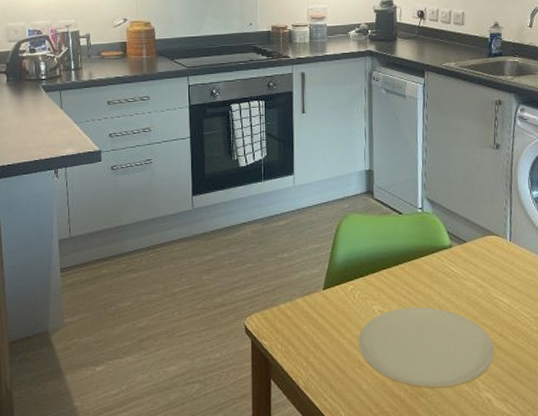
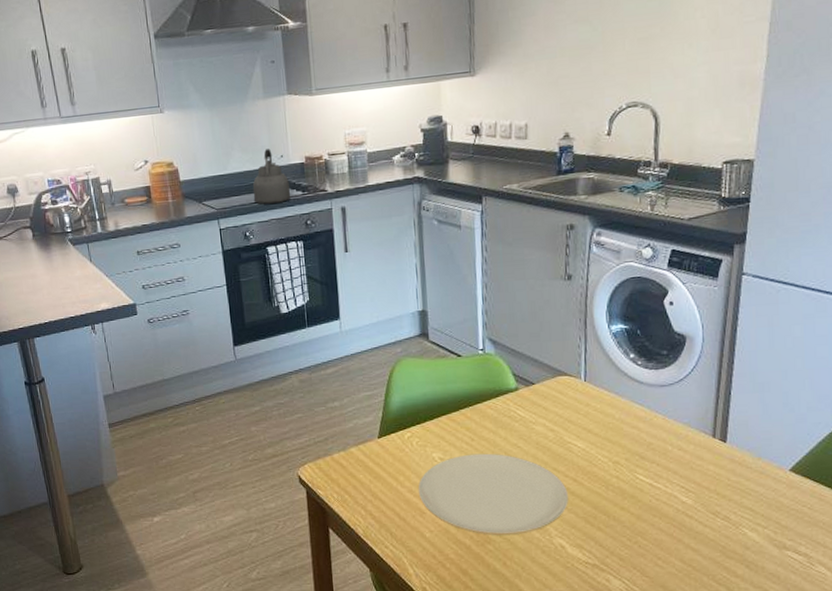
kettle: none [222,17,257,65] -> present [252,149,291,204]

